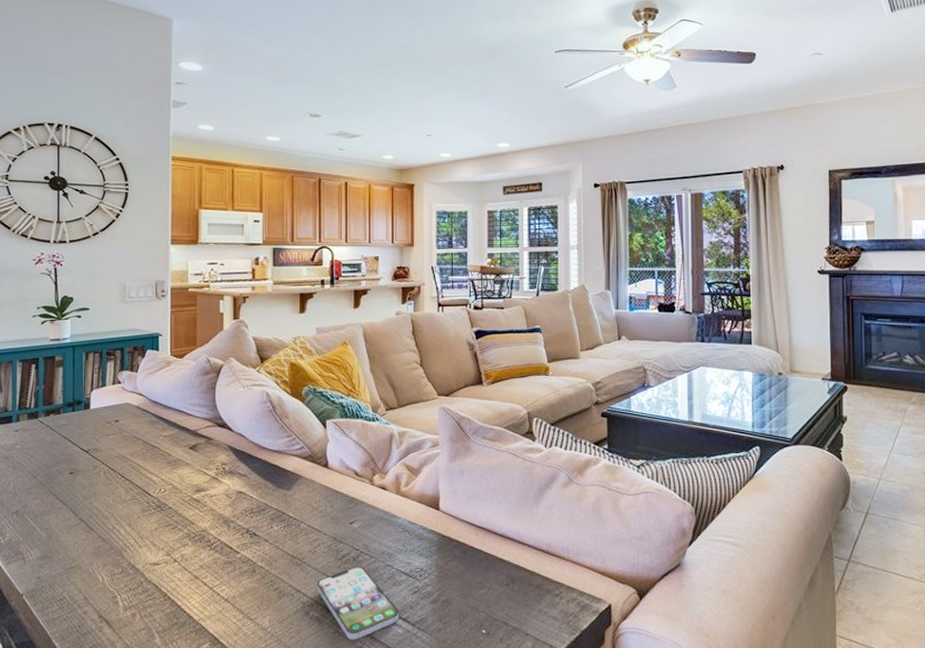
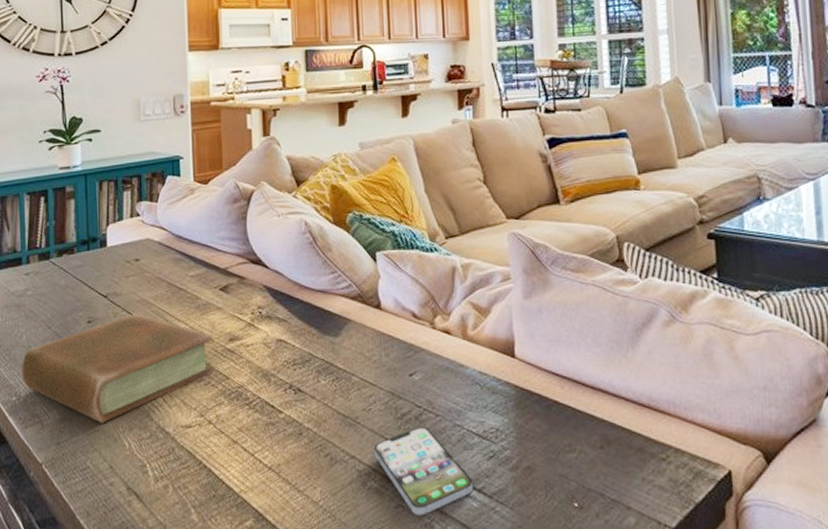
book: none [7,467,181,560] -> present [21,314,213,423]

